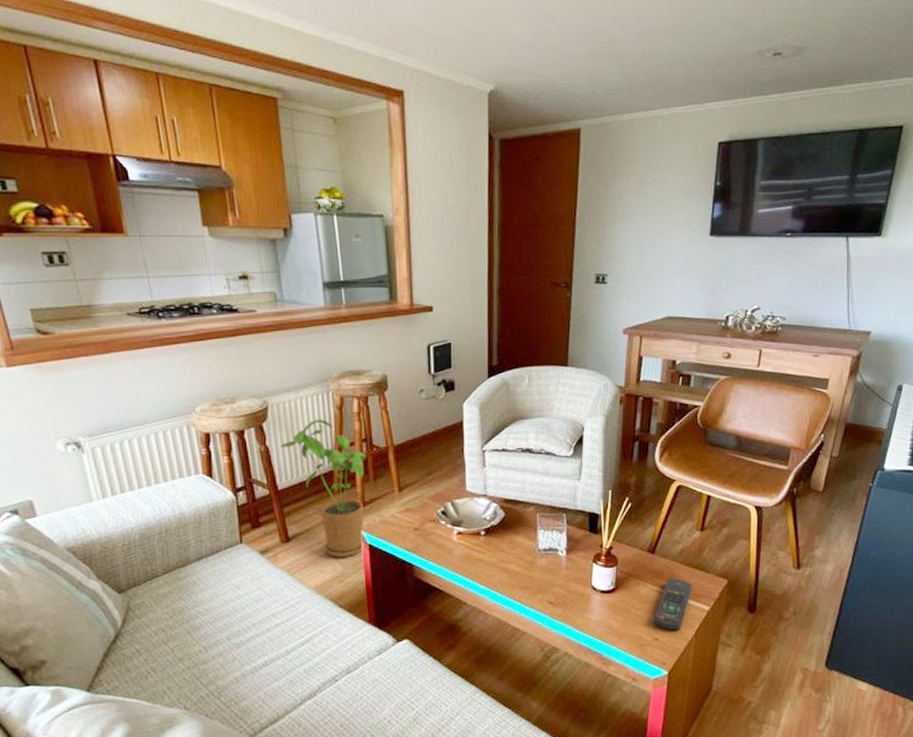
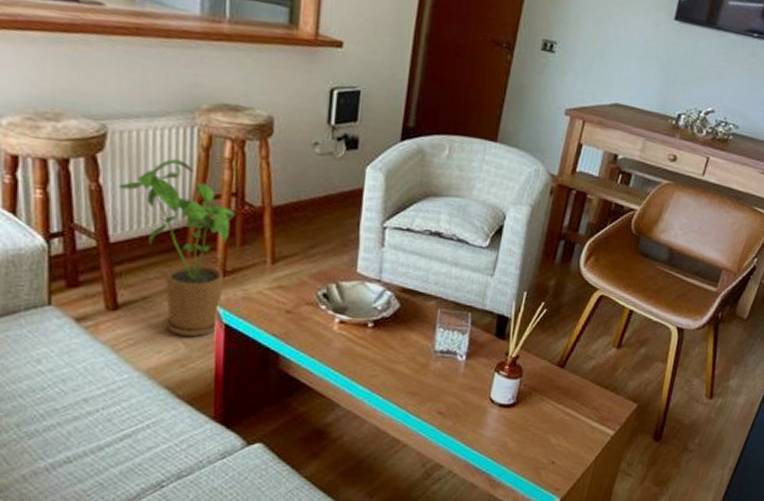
remote control: present [653,578,693,631] -> none [552,397,600,455]

